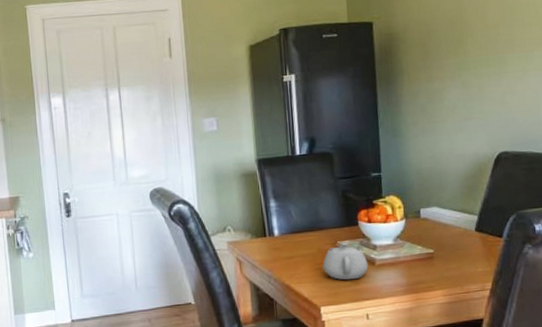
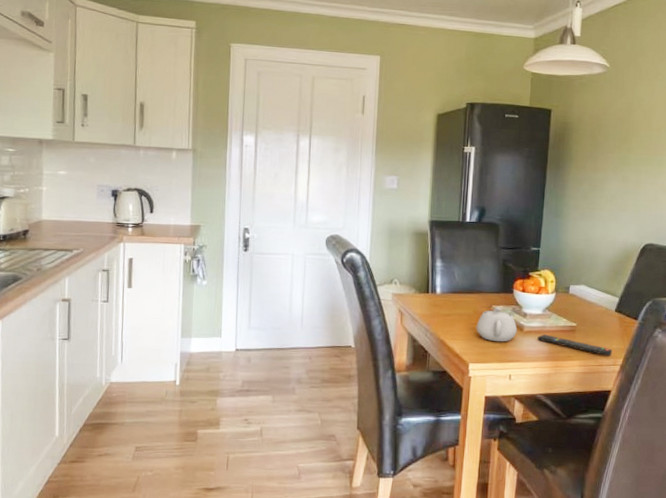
remote control: none [392,265,479,282] -> present [537,334,612,357]

